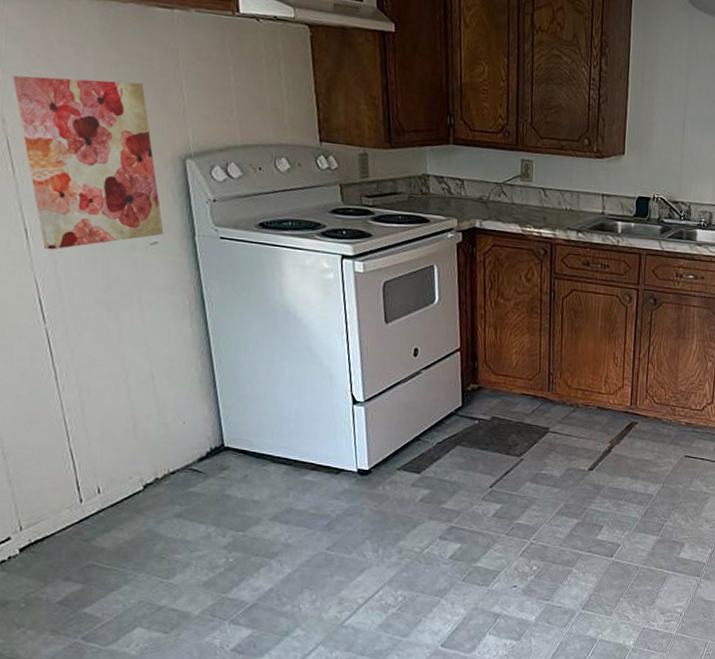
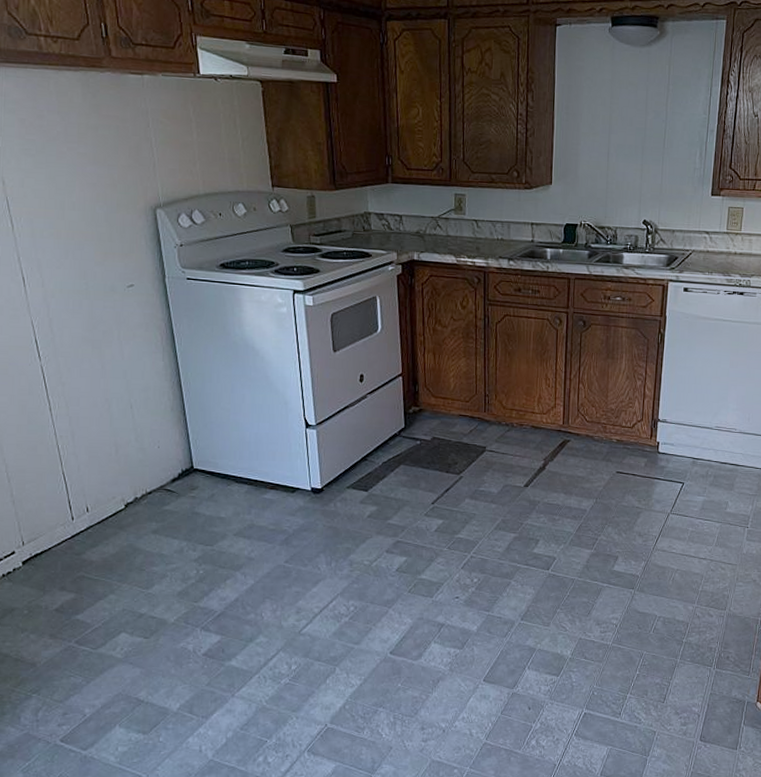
wall art: present [12,75,164,250] -> none [10,142,139,295]

